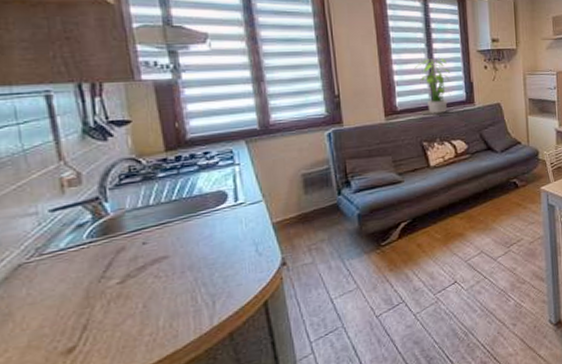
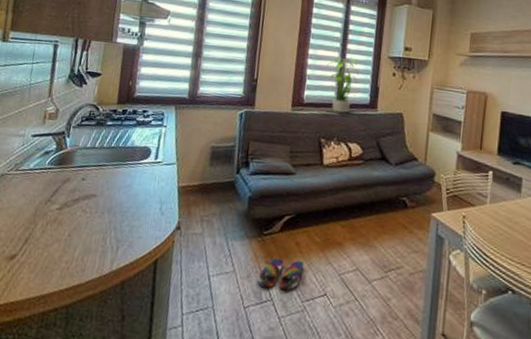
slippers: none [385,260,430,293] -> present [257,258,305,290]

